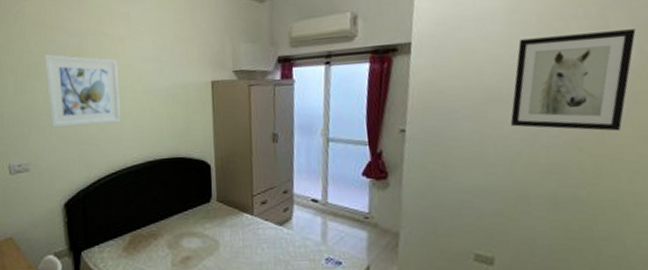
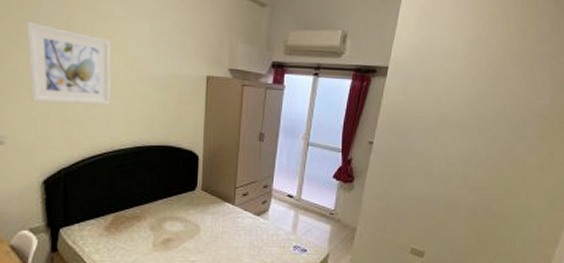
wall art: present [510,29,636,132] -> none [453,78,552,161]

